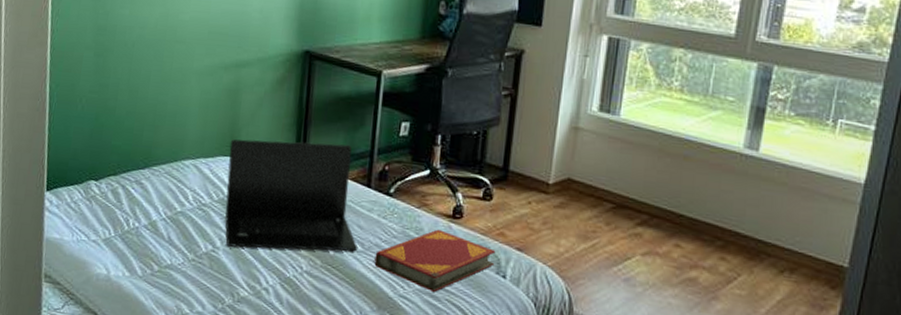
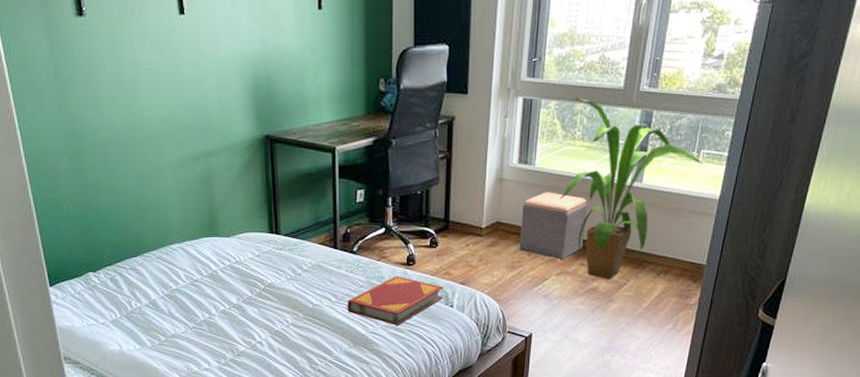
laptop: present [225,139,357,252] -> none [210,215,332,312]
footstool: none [595,149,686,237] -> present [519,192,588,260]
house plant: none [649,42,841,270] -> present [559,98,703,279]

